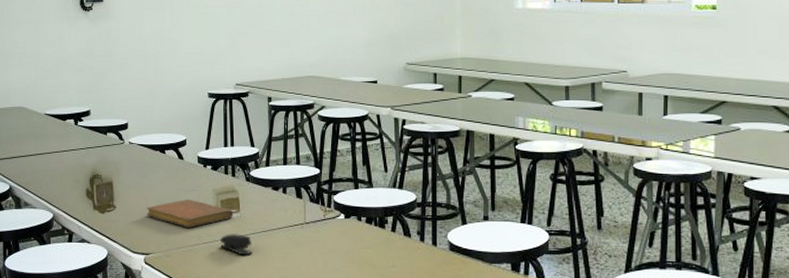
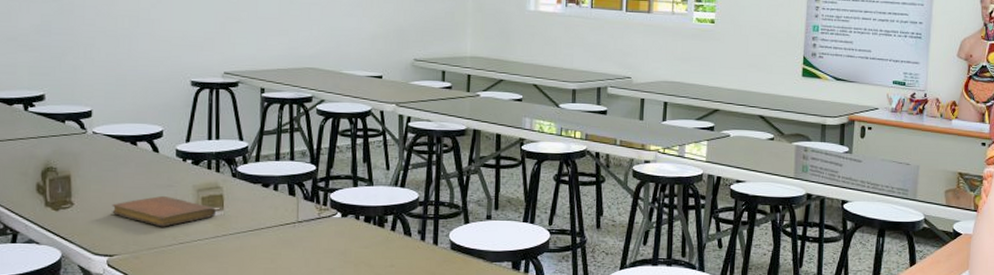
stapler: present [219,234,253,256] -> none [198,233,237,256]

